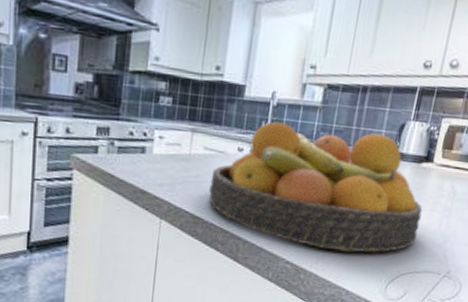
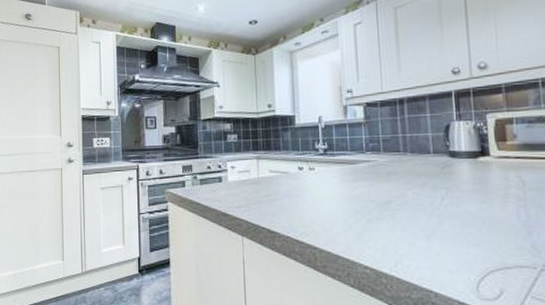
fruit bowl: present [208,121,423,253] -> none [279,137,496,252]

